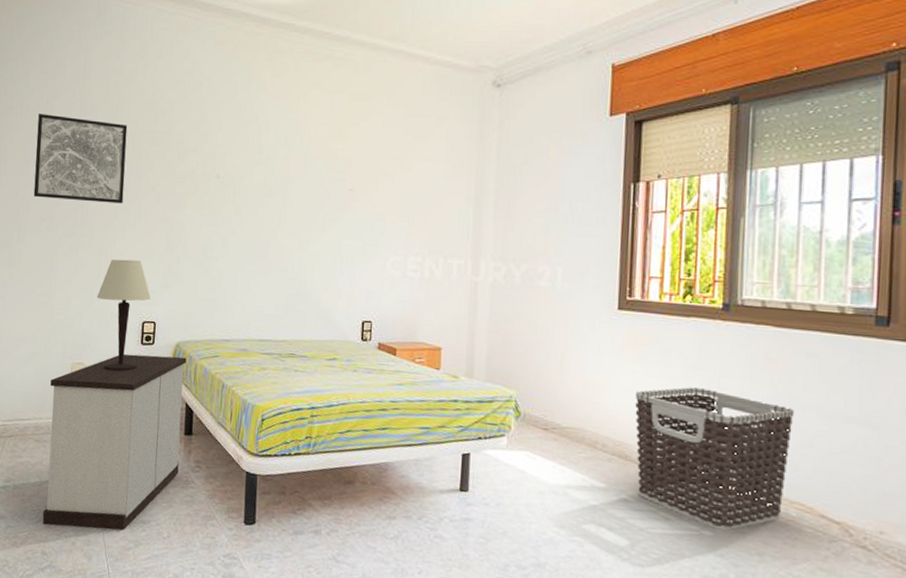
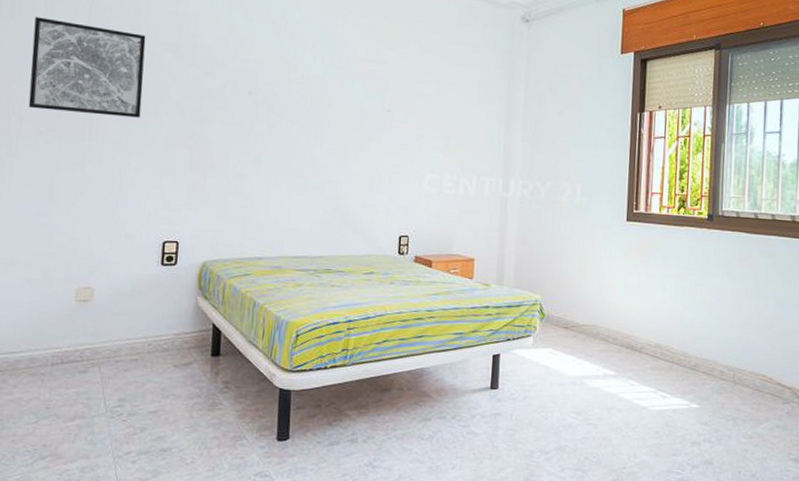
nightstand: present [42,353,187,531] -> none [38,275,214,465]
table lamp: present [96,259,151,372] -> none [108,176,173,295]
clothes hamper: present [635,387,795,531] -> none [639,285,760,402]

